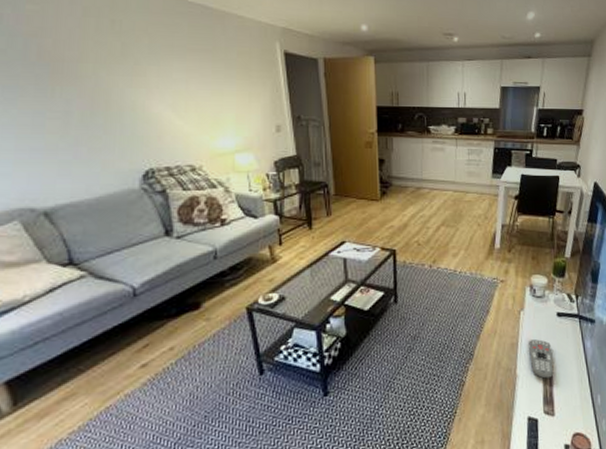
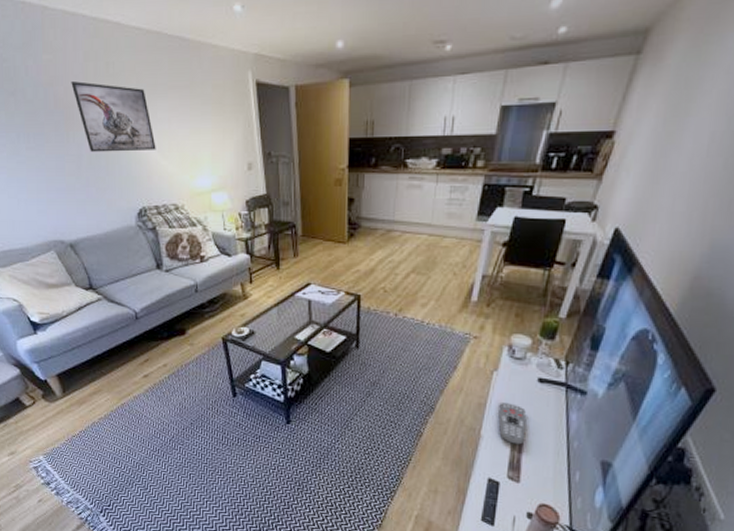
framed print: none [63,34,170,110] -> present [71,80,156,153]

